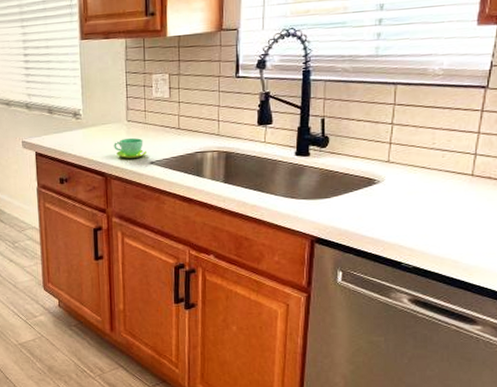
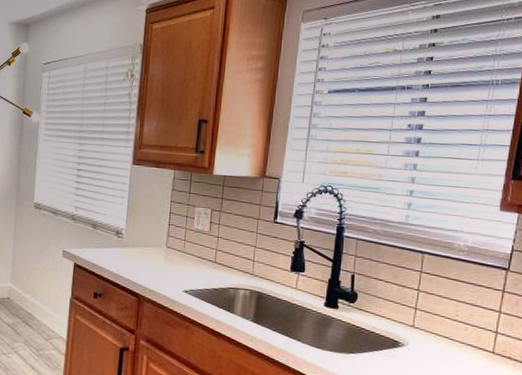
cup: present [114,138,146,159] -> none [150,264,181,285]

